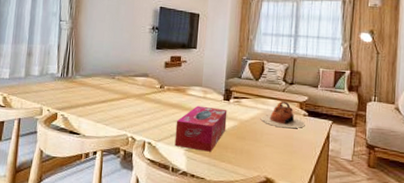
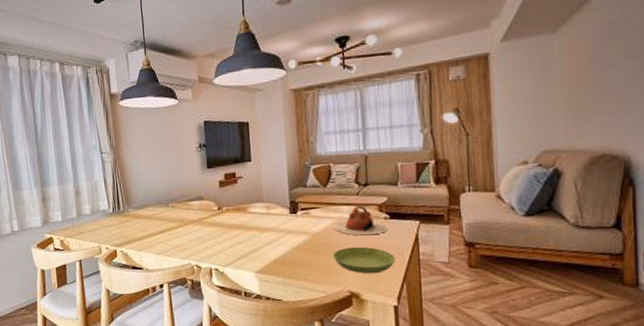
tissue box: present [174,105,228,152] -> none [241,223,298,272]
saucer: none [256,137,309,164] -> present [333,246,395,274]

